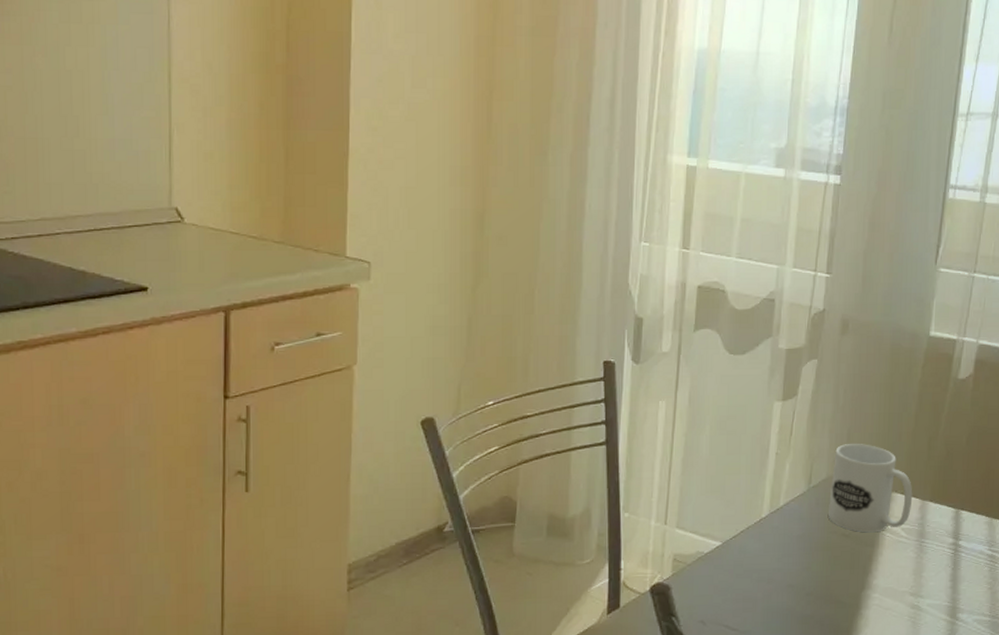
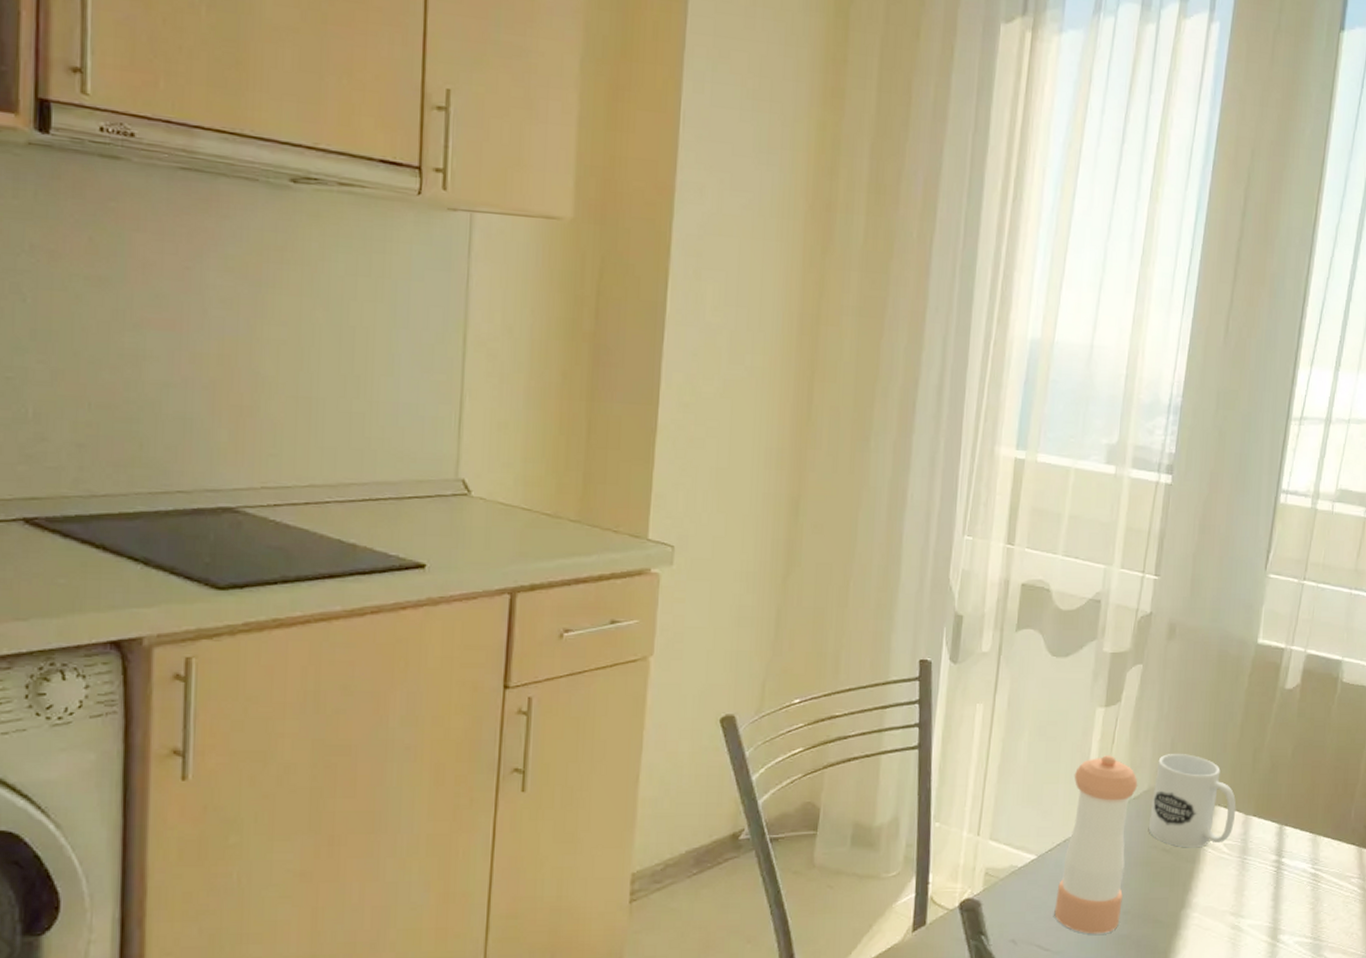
pepper shaker: none [740,446,817,615] -> present [1054,755,1138,934]

